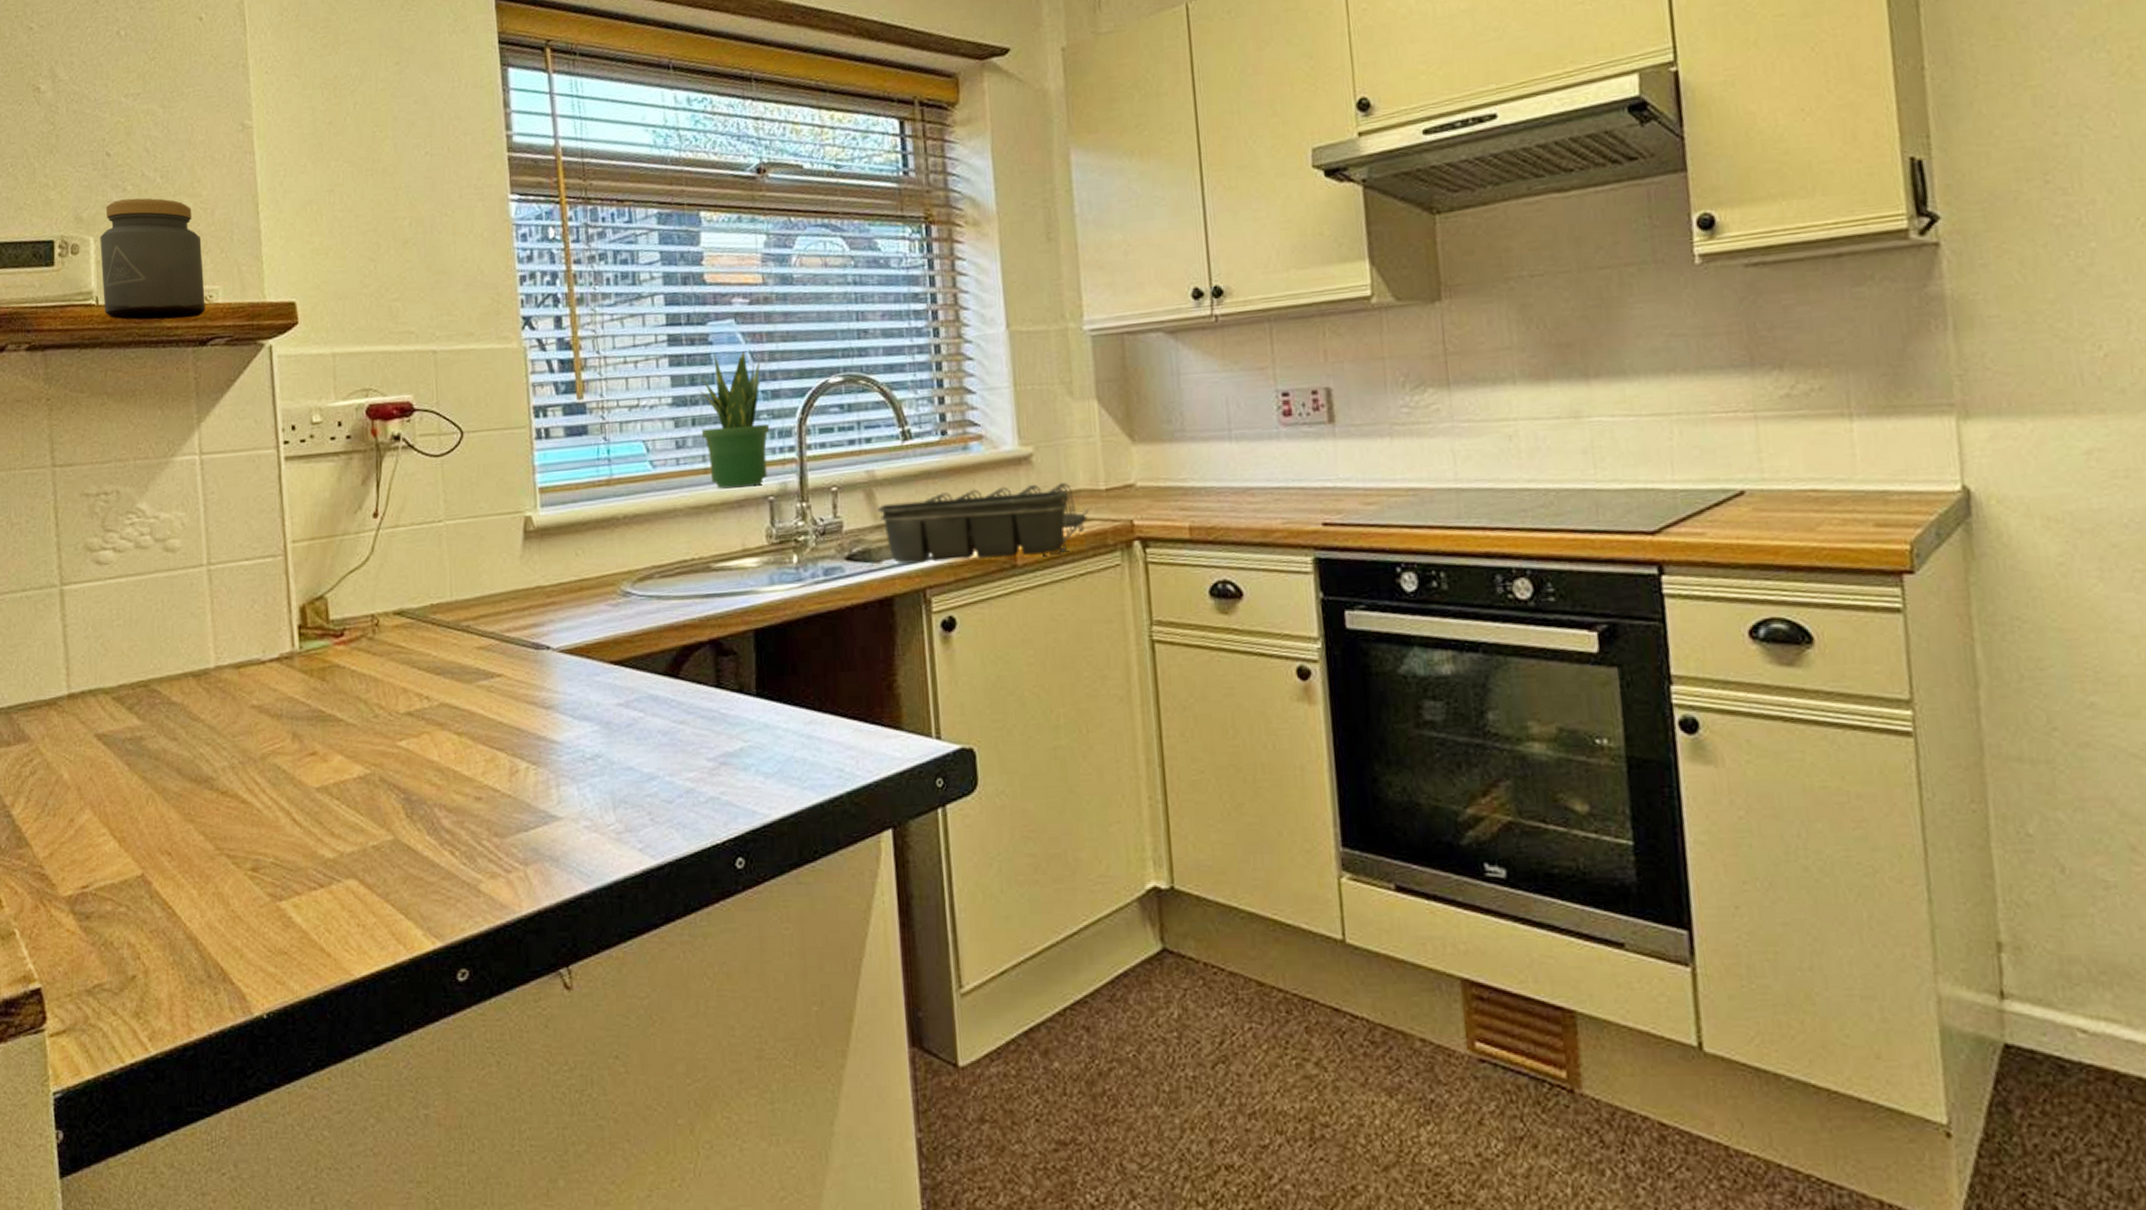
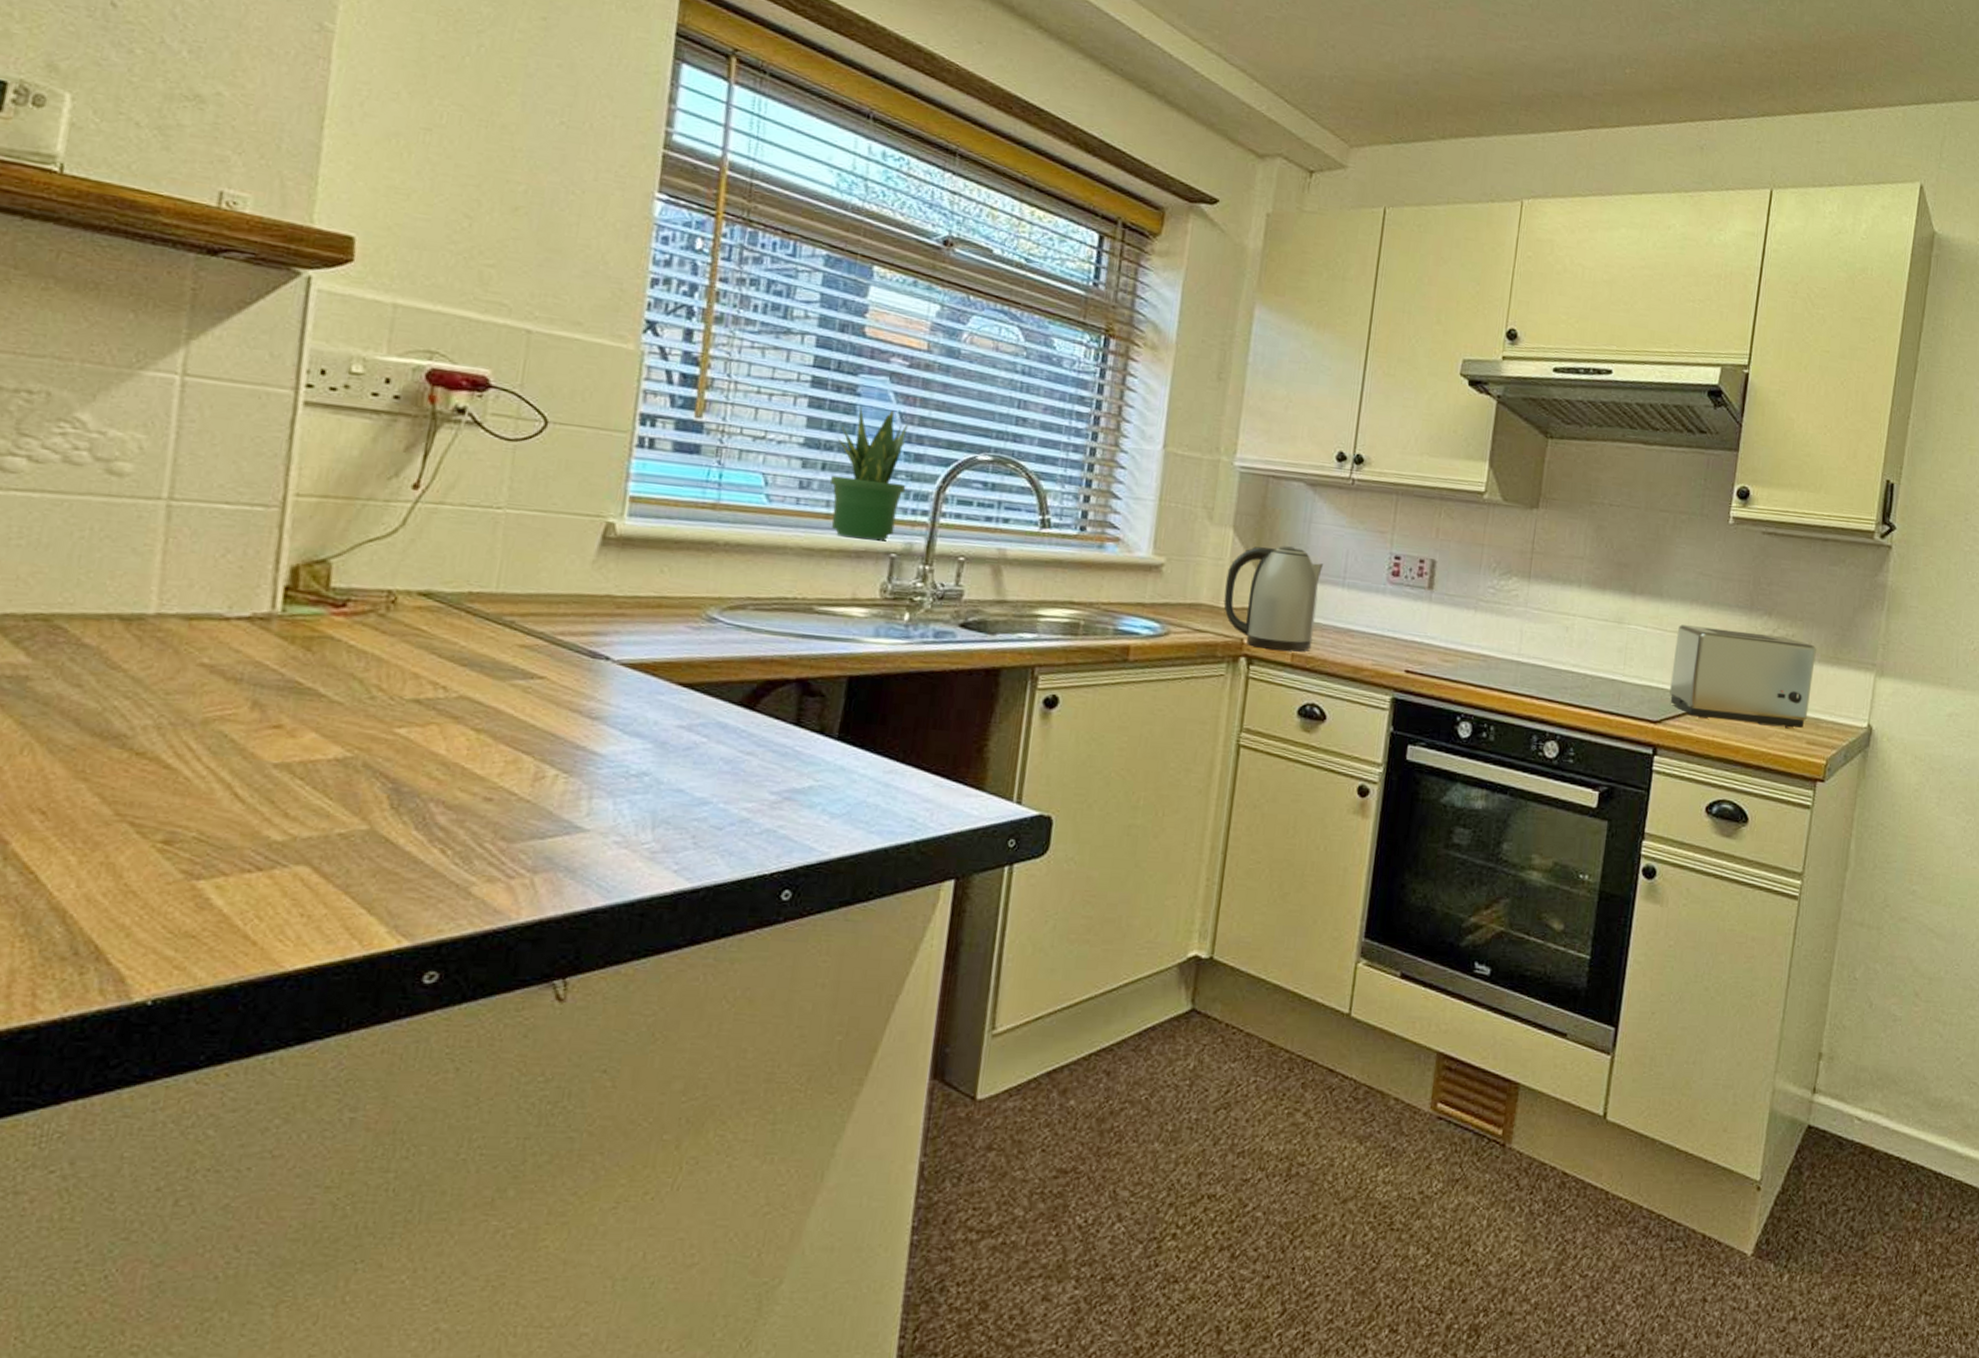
jar: present [100,198,205,321] -> none [70,60,234,222]
dish rack: present [877,483,1089,564] -> none [1001,582,1206,657]
kettle: none [1100,406,1210,527] -> present [1223,545,1323,652]
toaster: none [1655,391,1868,518] -> present [1670,625,1816,728]

